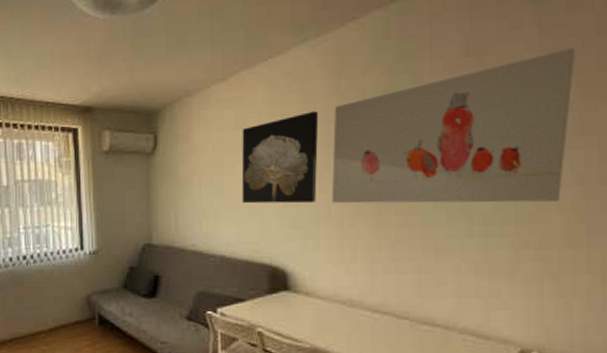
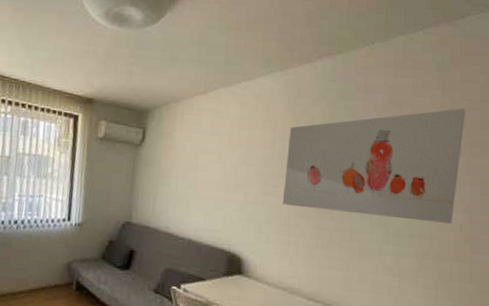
wall art: present [241,110,319,204] -> none [210,128,278,203]

